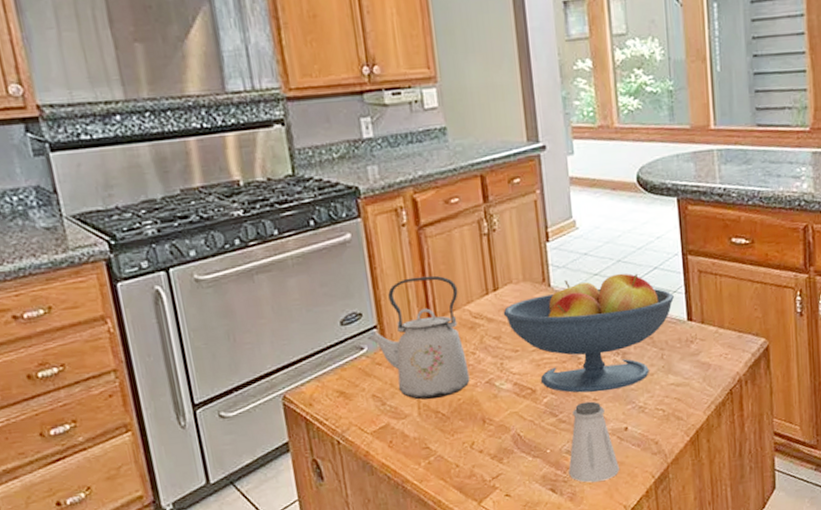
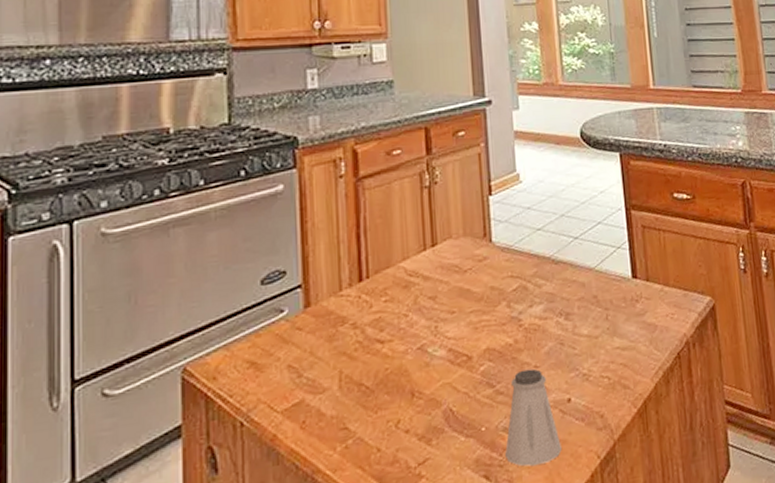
kettle: present [367,275,470,400] -> none [289,230,400,371]
fruit bowl: present [503,273,674,393] -> none [440,228,618,360]

